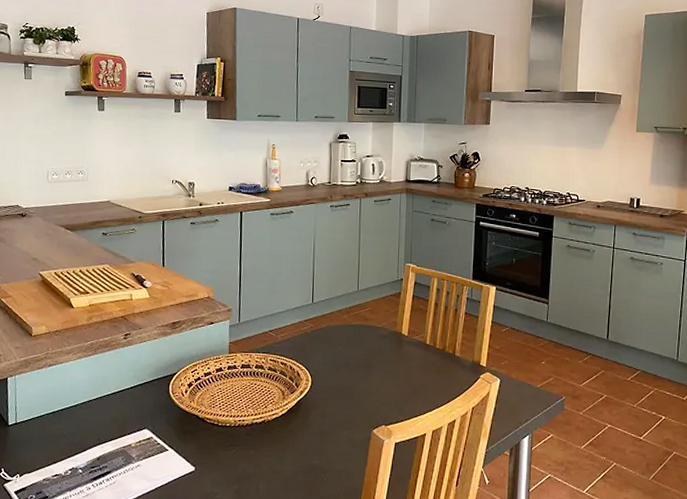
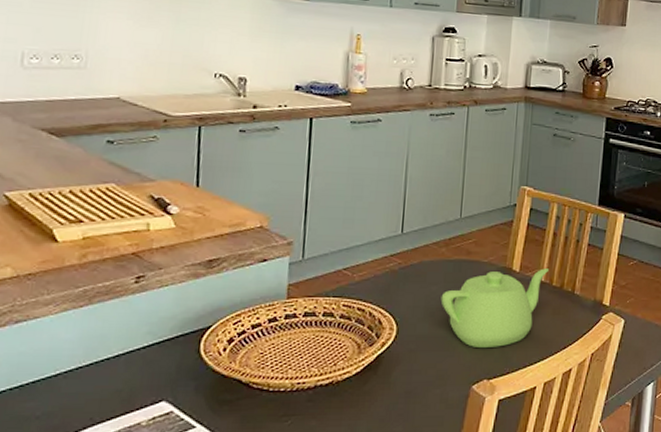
teapot: none [345,333,433,399] -> present [440,268,550,349]

